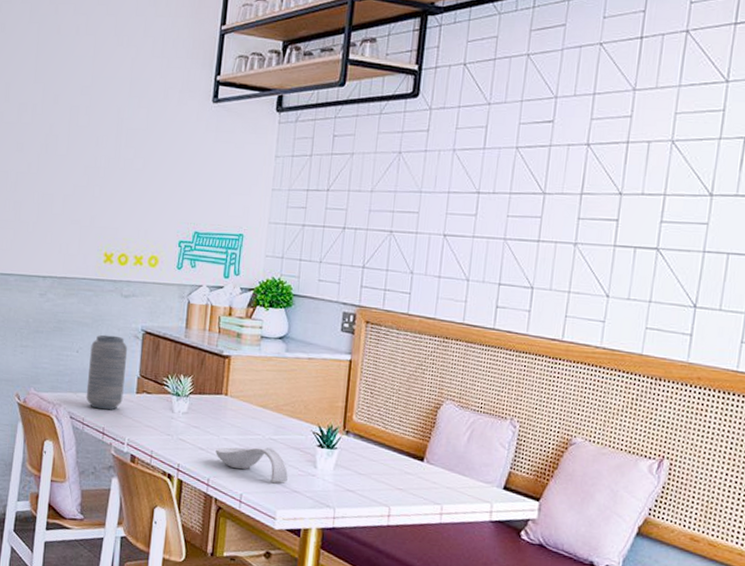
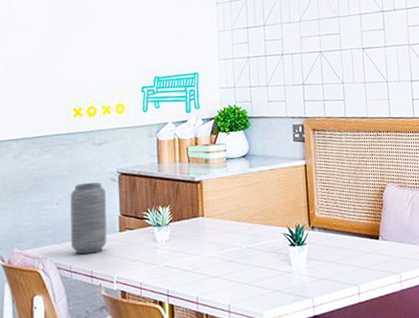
spoon rest: present [216,447,288,483] -> none [200,256,268,287]

